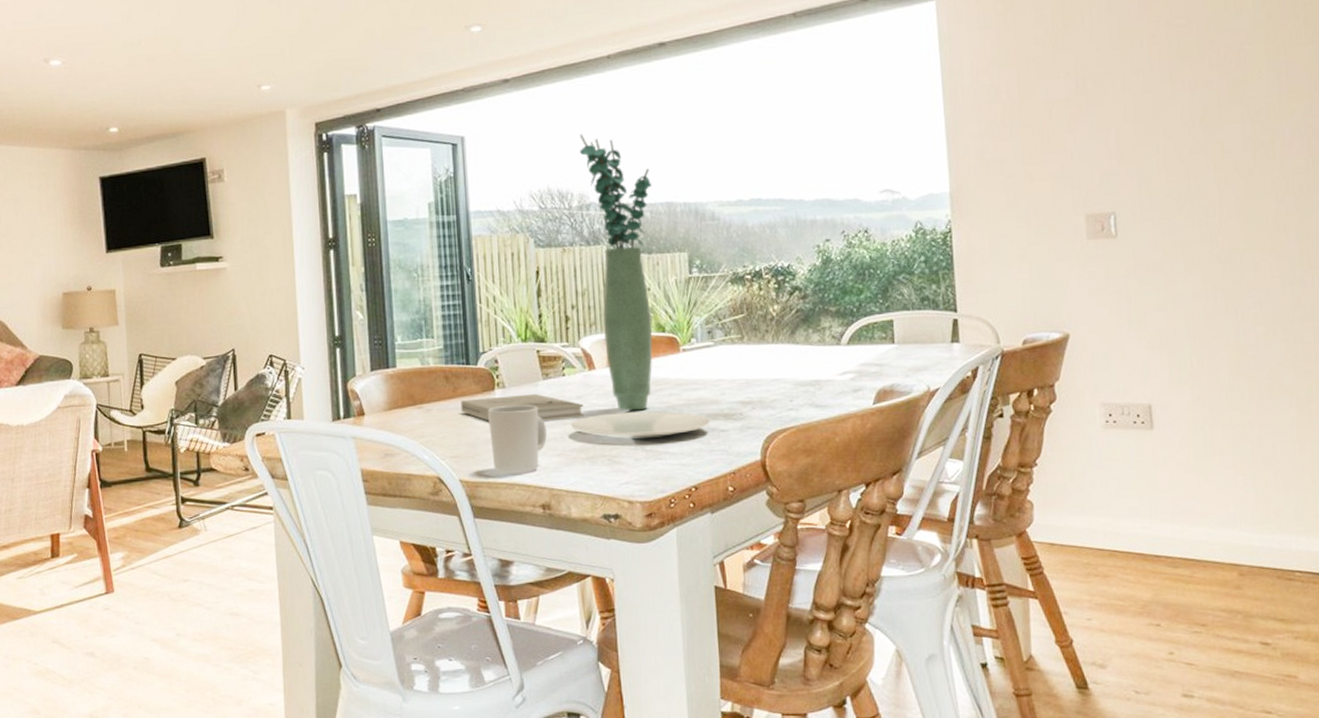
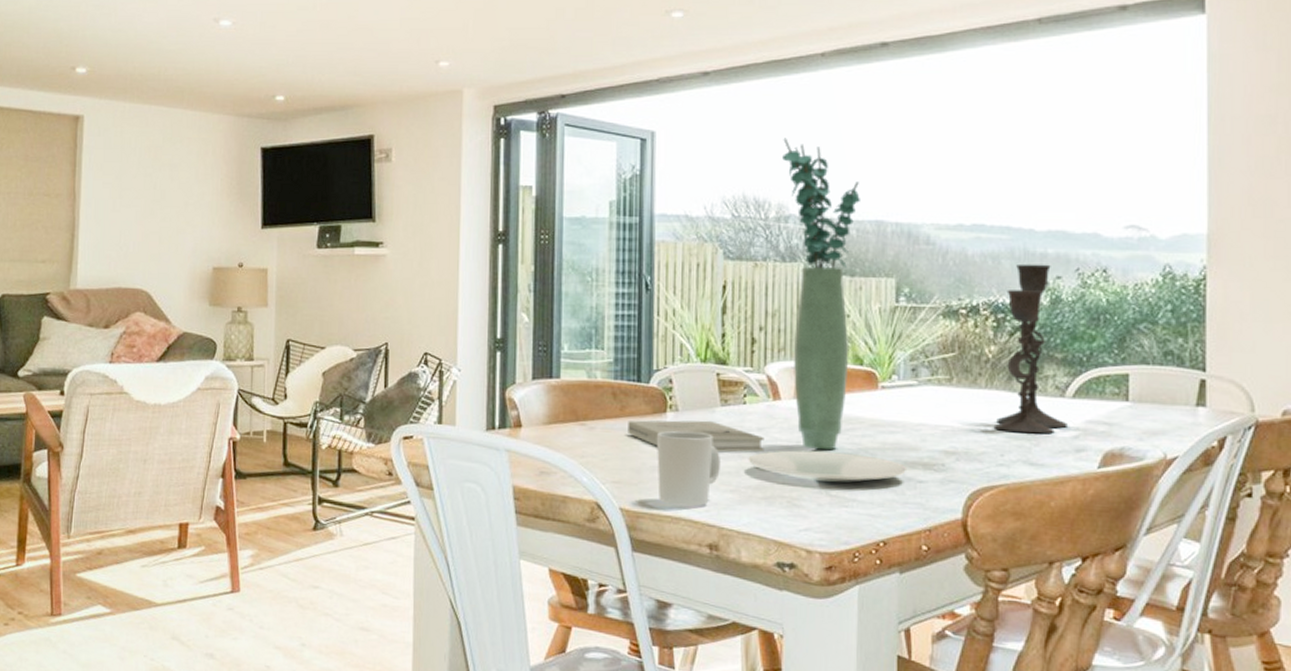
candlestick: none [782,229,845,380] -> present [993,264,1067,434]

